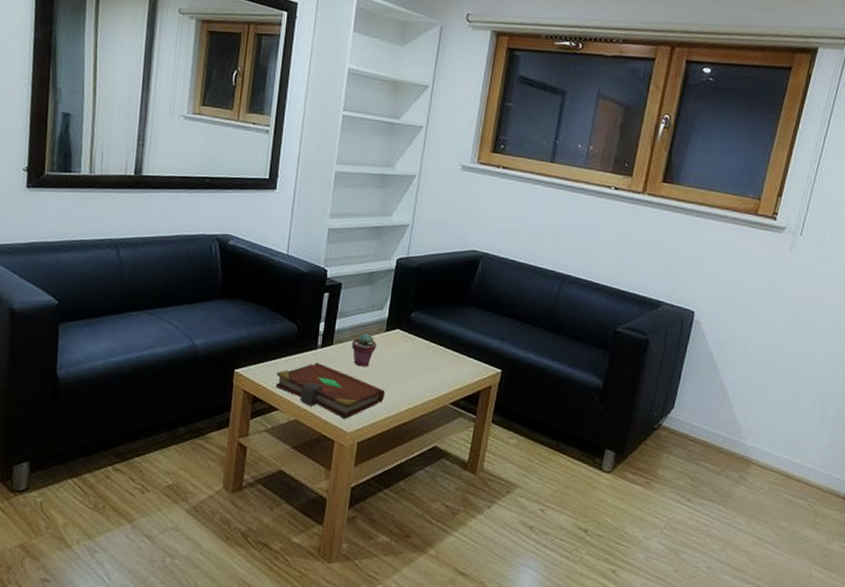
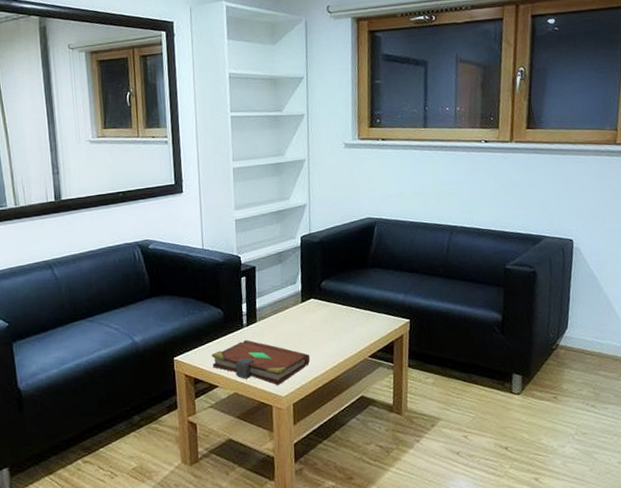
potted succulent: present [352,333,376,367] -> none [273,306,295,337]

